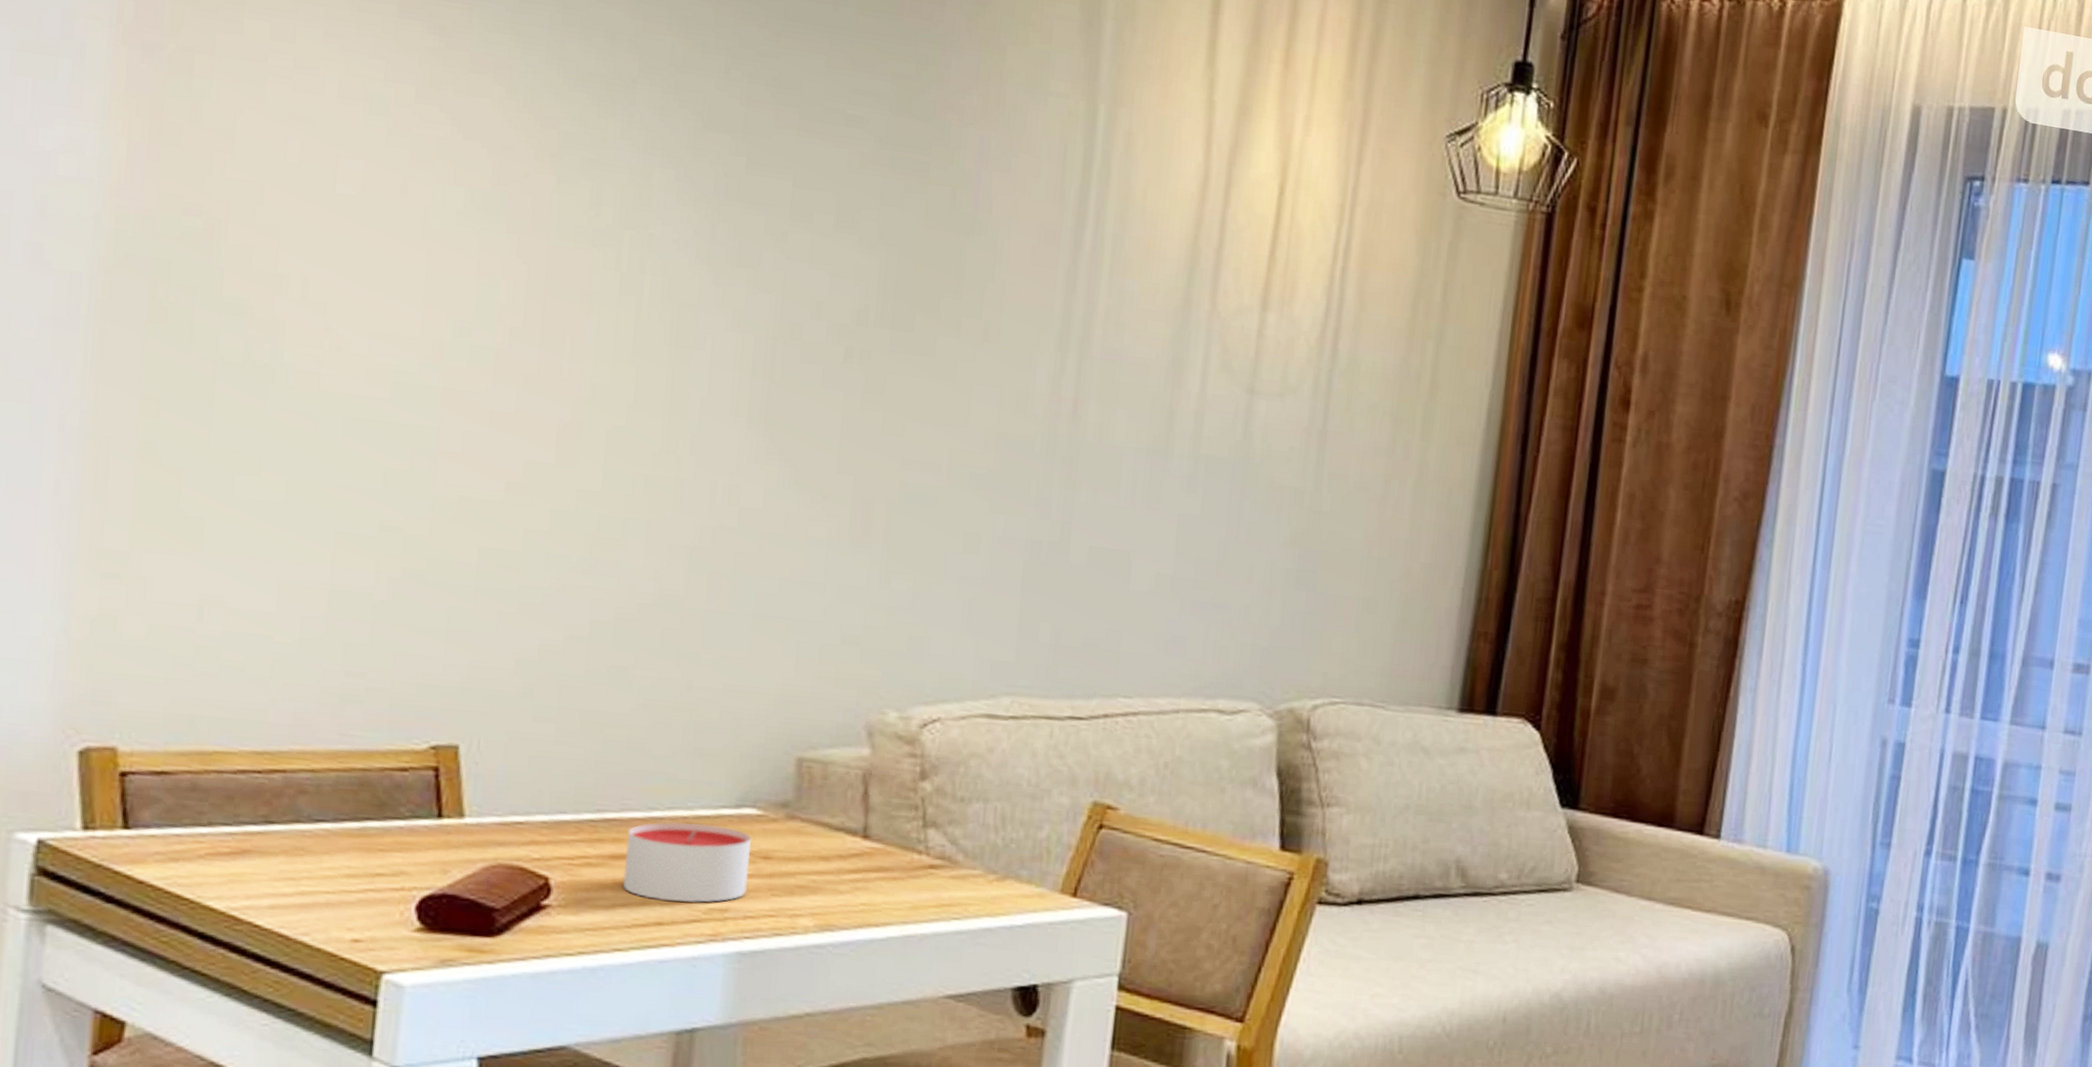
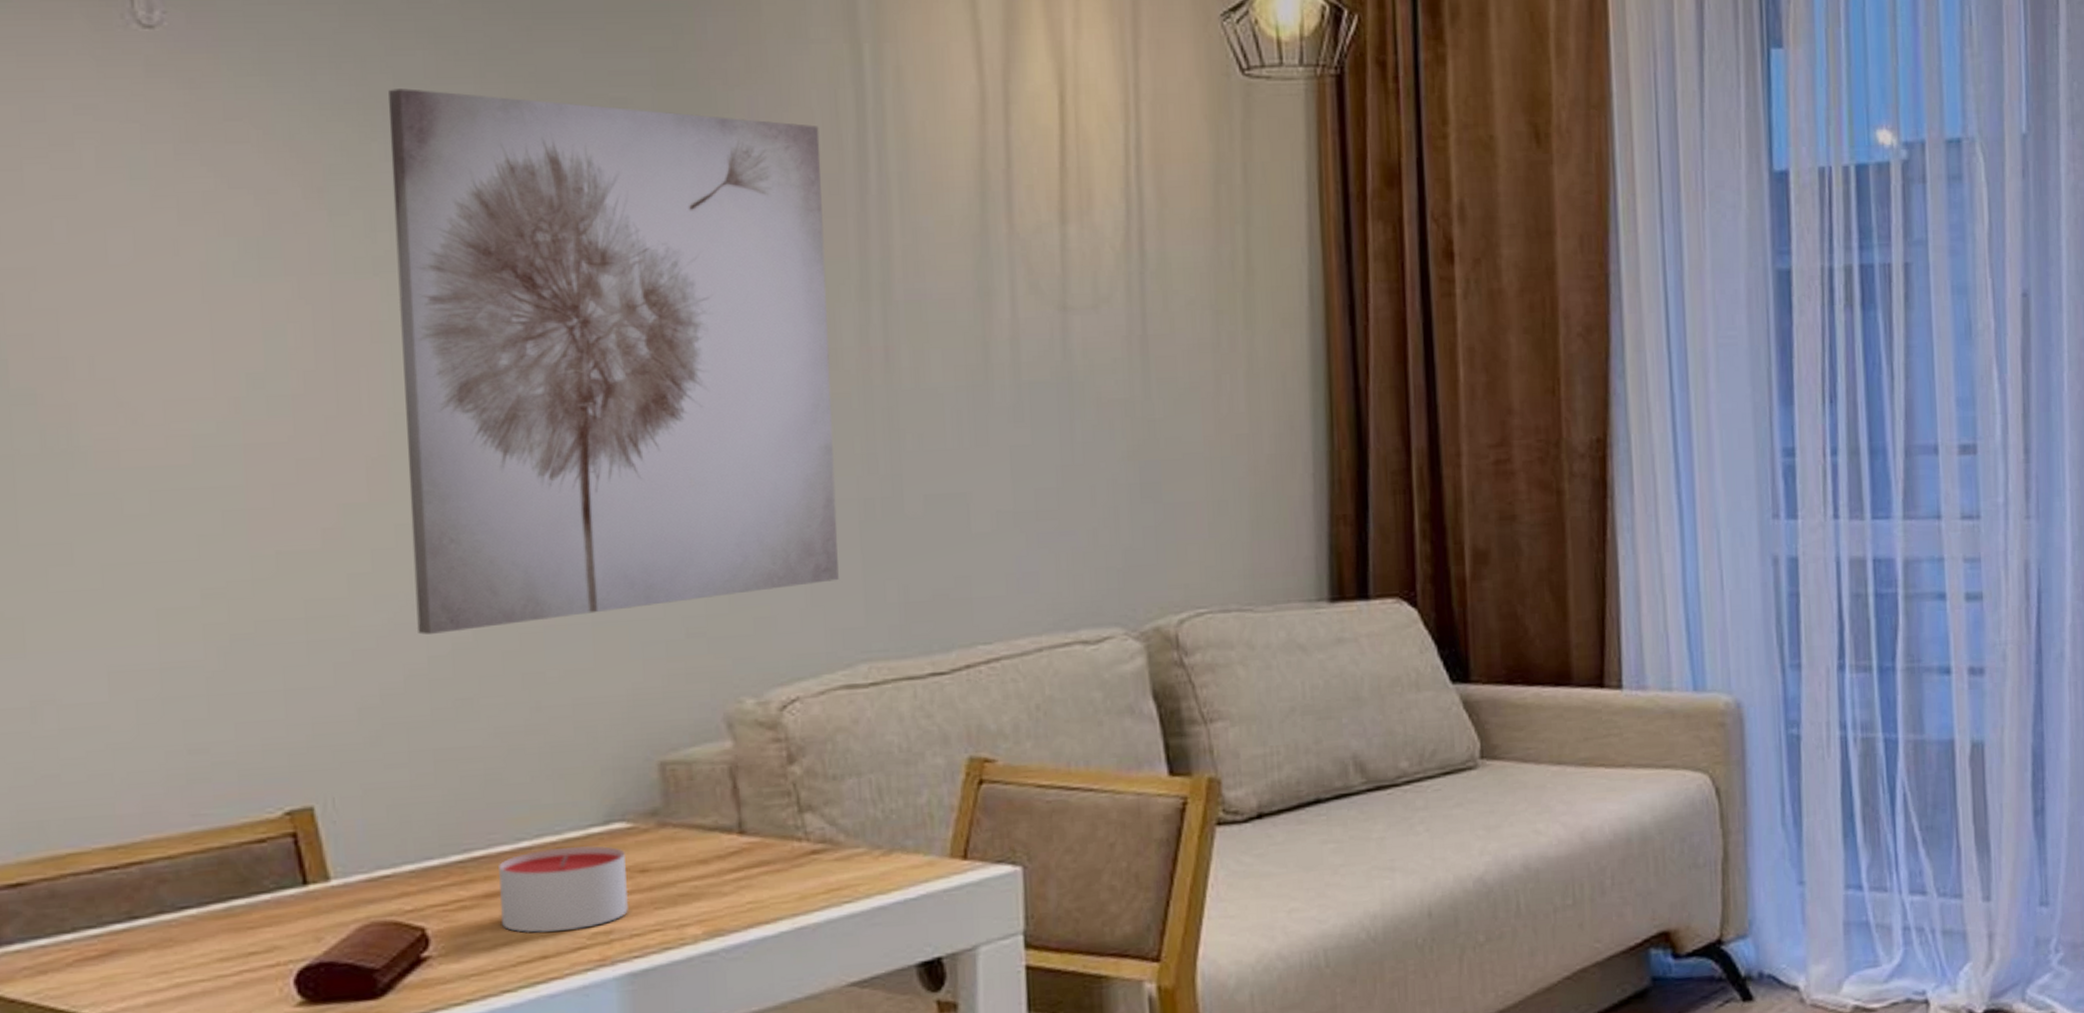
wall art: none [584,69,1044,614] -> present [389,88,839,635]

